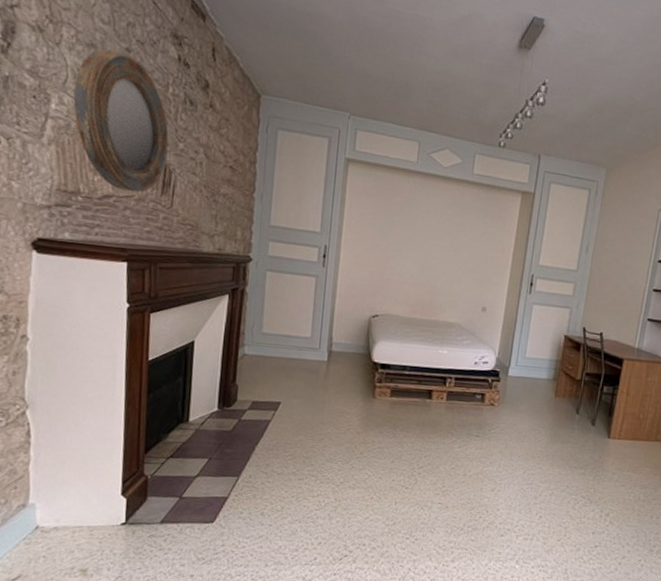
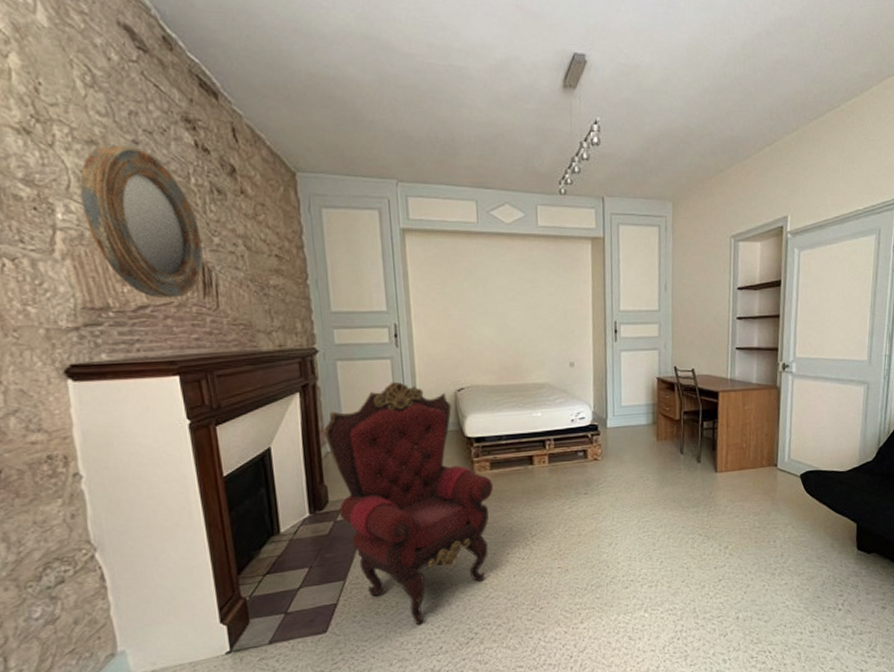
armchair: none [243,298,390,532] -> present [322,381,493,625]

